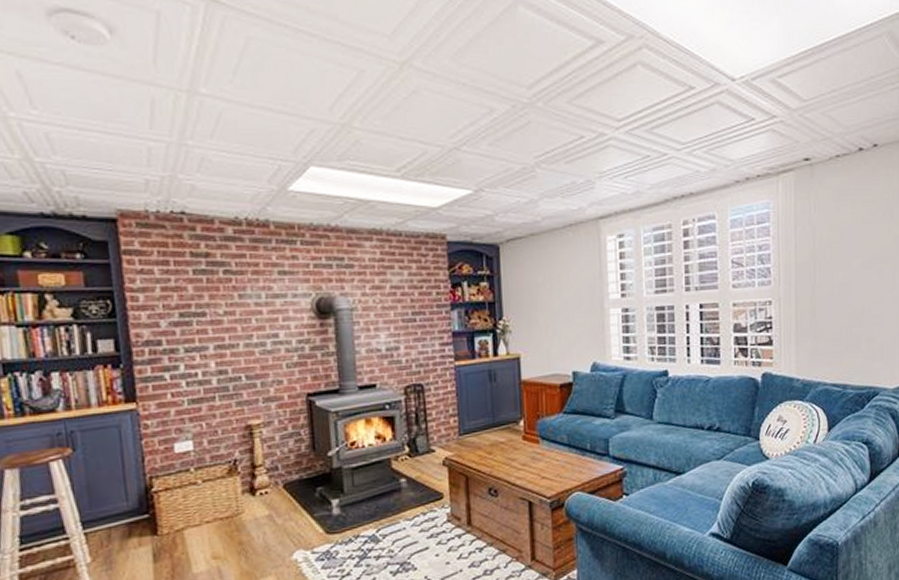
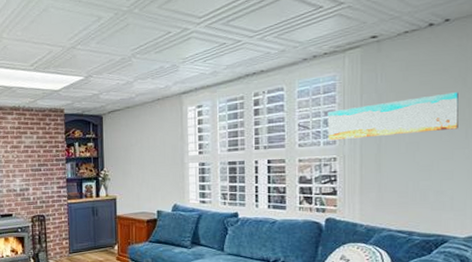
wall art: none [762,227,887,281] -> present [327,92,458,141]

